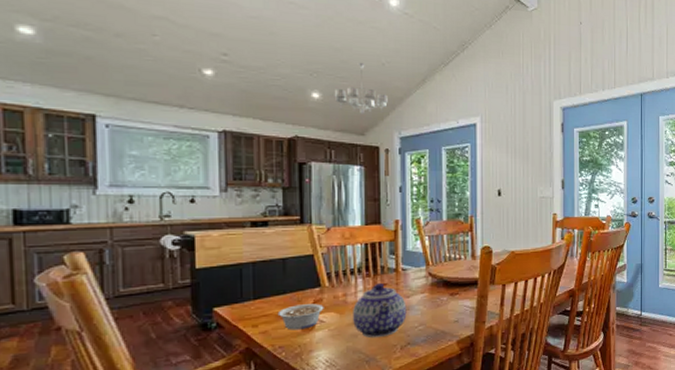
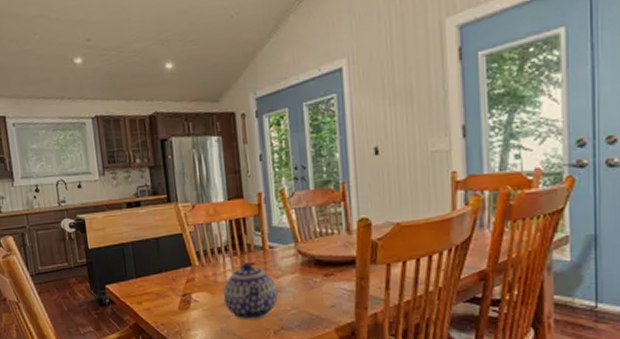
legume: present [277,304,324,330] -> none [156,283,197,309]
chandelier: present [334,62,388,114] -> none [186,19,240,79]

